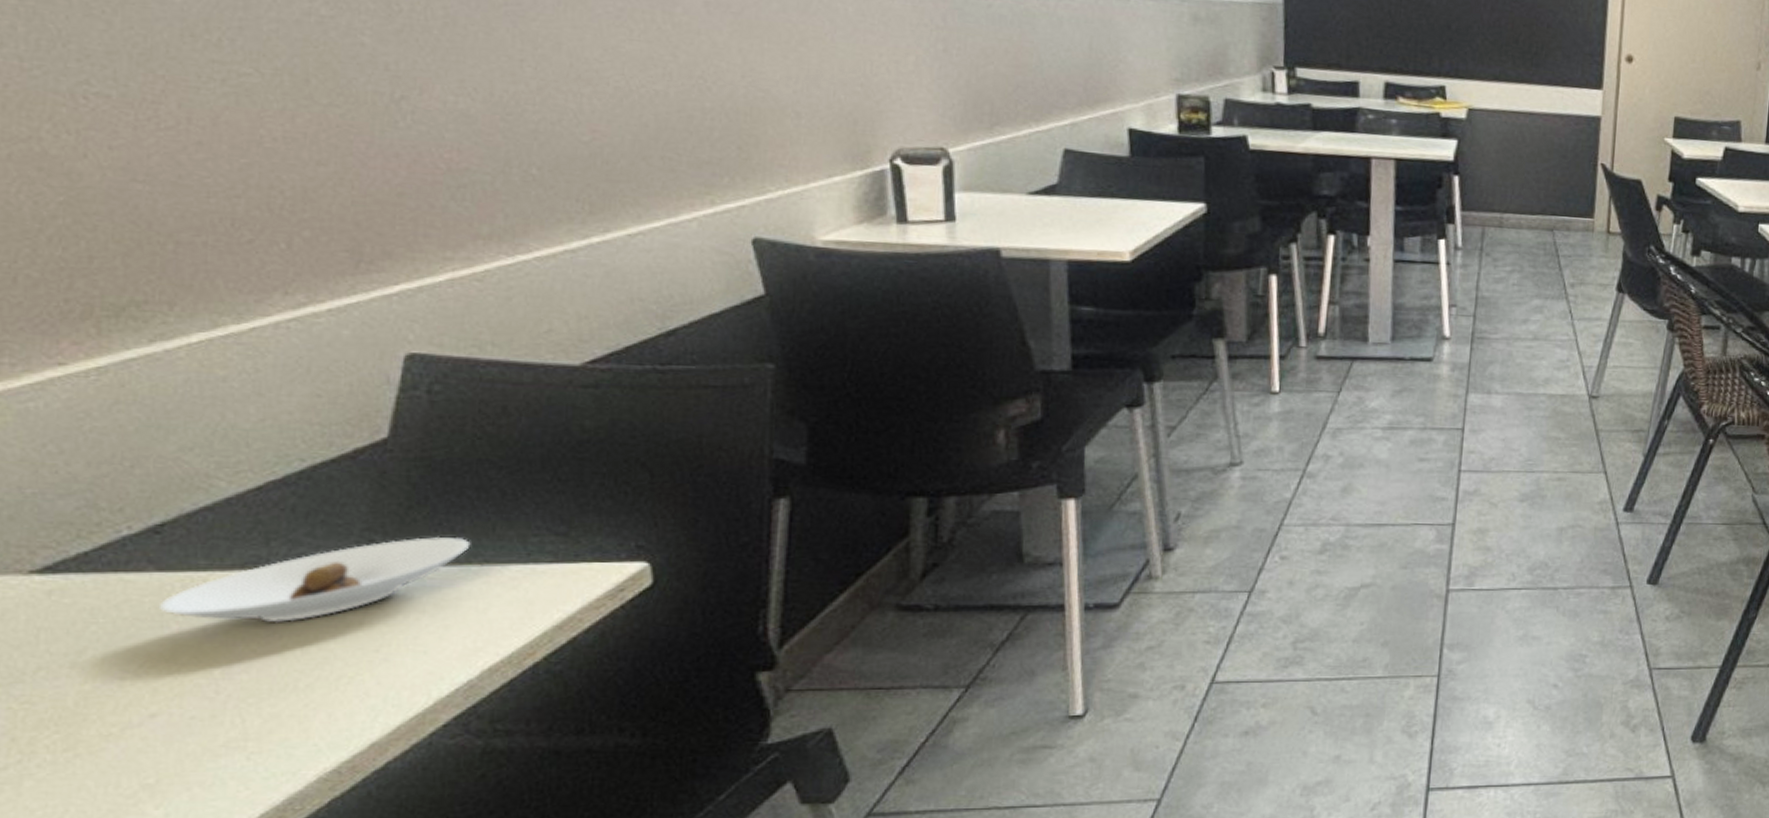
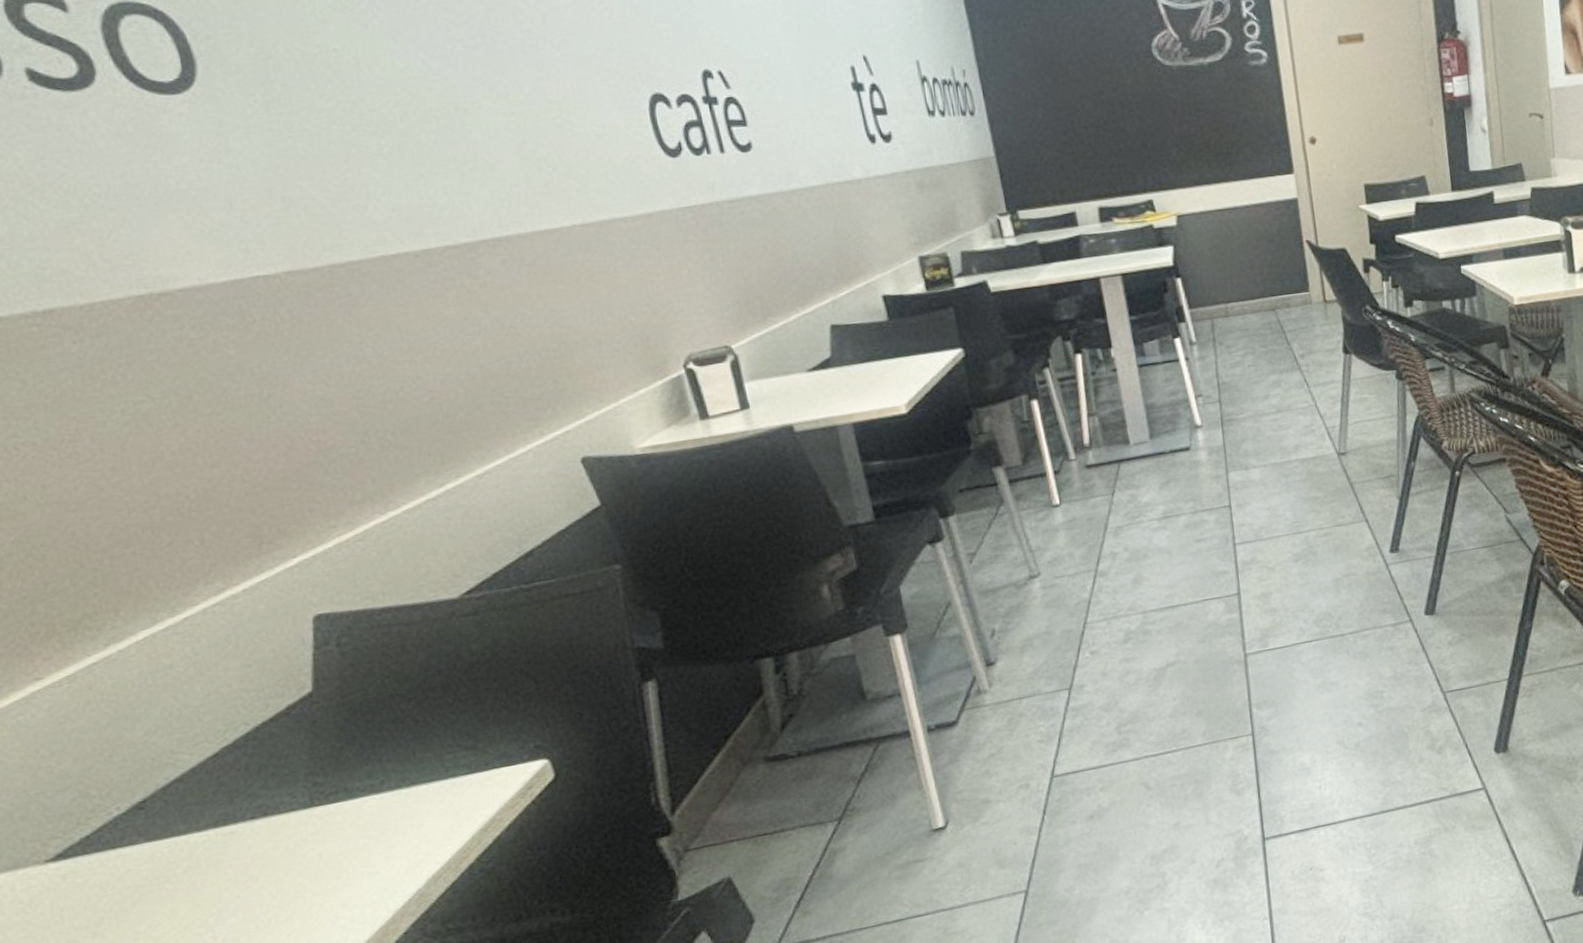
saucer: present [158,536,471,623] -> none [153,767,398,877]

